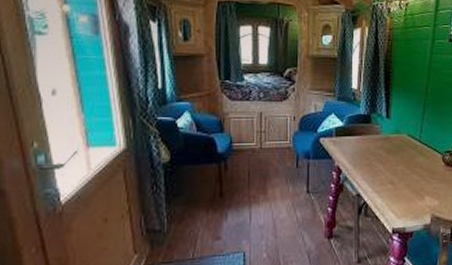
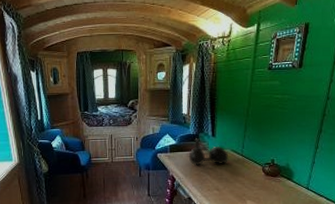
decorative vase: none [358,120,405,154] -> present [188,138,229,166]

